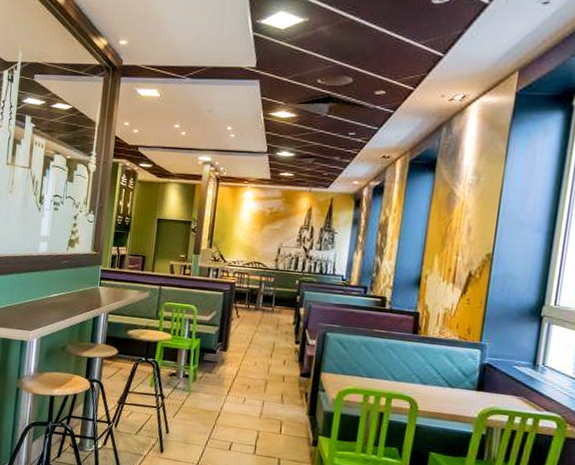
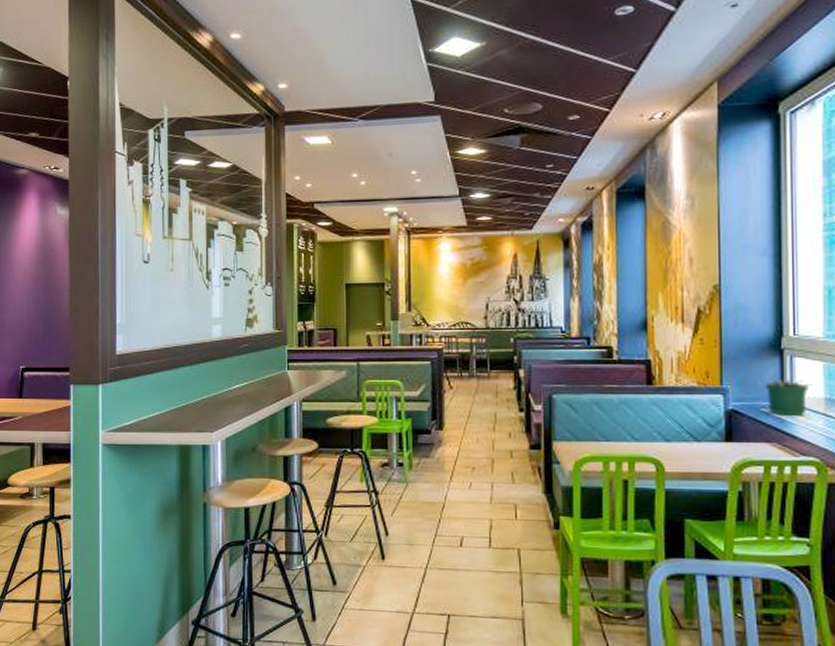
planter: none [520,340,565,377] -> present [764,378,812,417]

